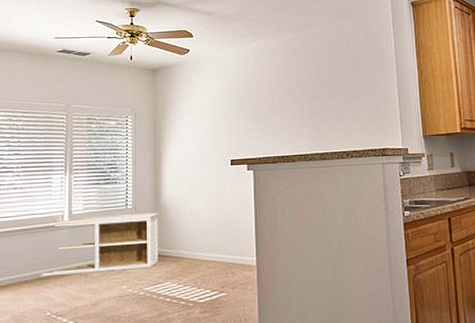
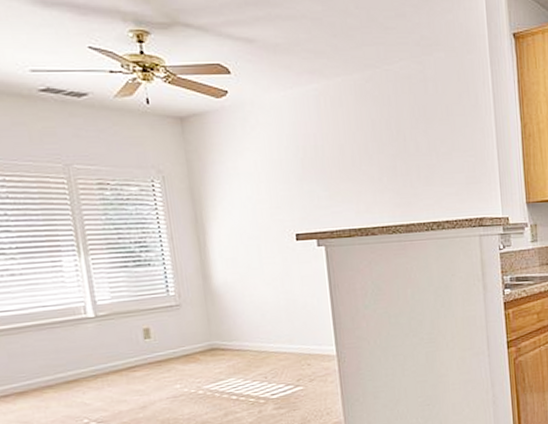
storage cabinet: present [40,212,159,276] -> none [66,299,217,379]

